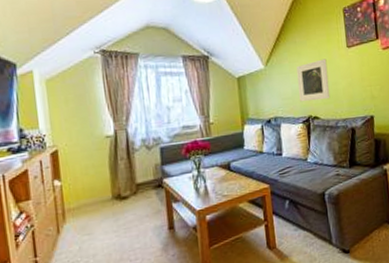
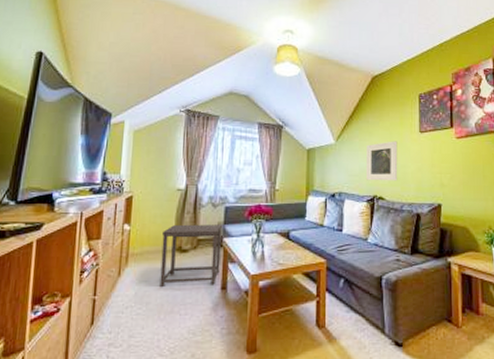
side table: none [98,166,165,238] -> present [160,224,223,288]

